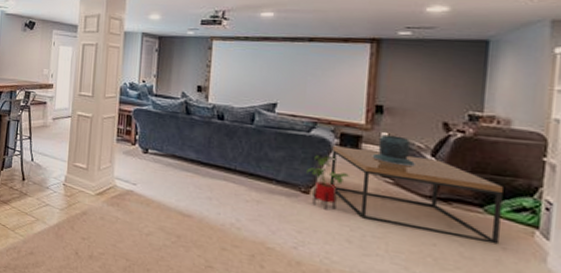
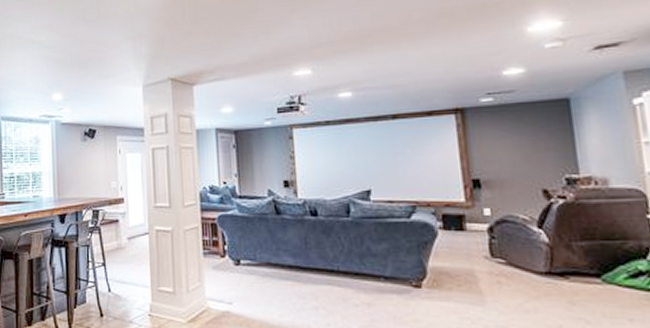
house plant: present [306,155,349,210] -> none [414,241,459,303]
coffee table: present [329,145,503,245] -> none [436,229,624,317]
decorative urn: present [372,134,415,166] -> none [478,210,524,242]

